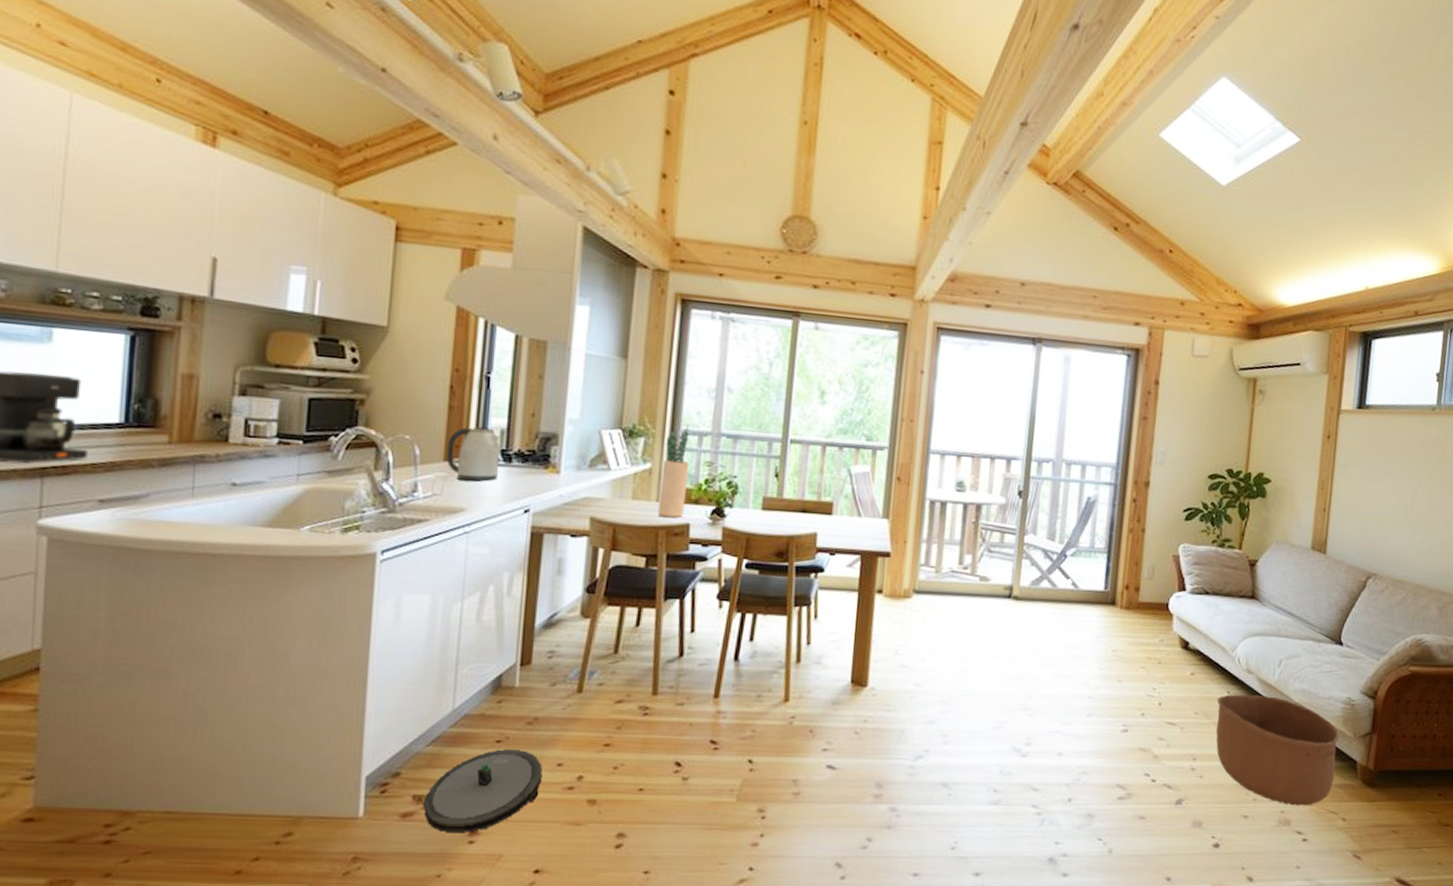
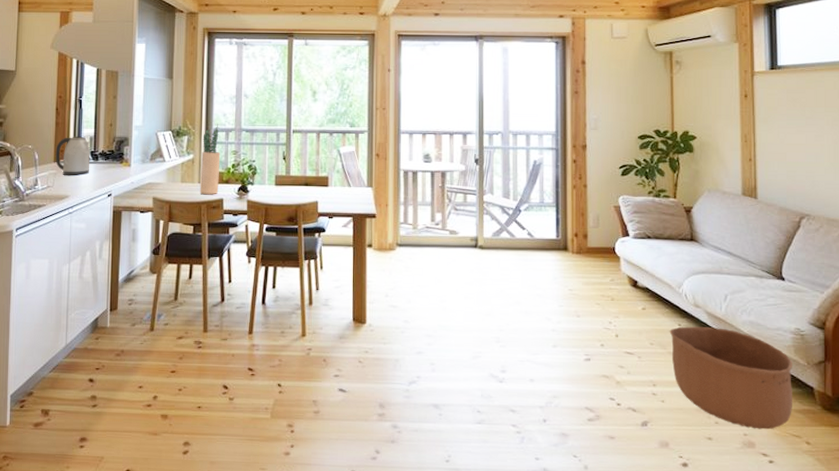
robot vacuum: present [423,749,543,834] -> none [48,375,129,440]

